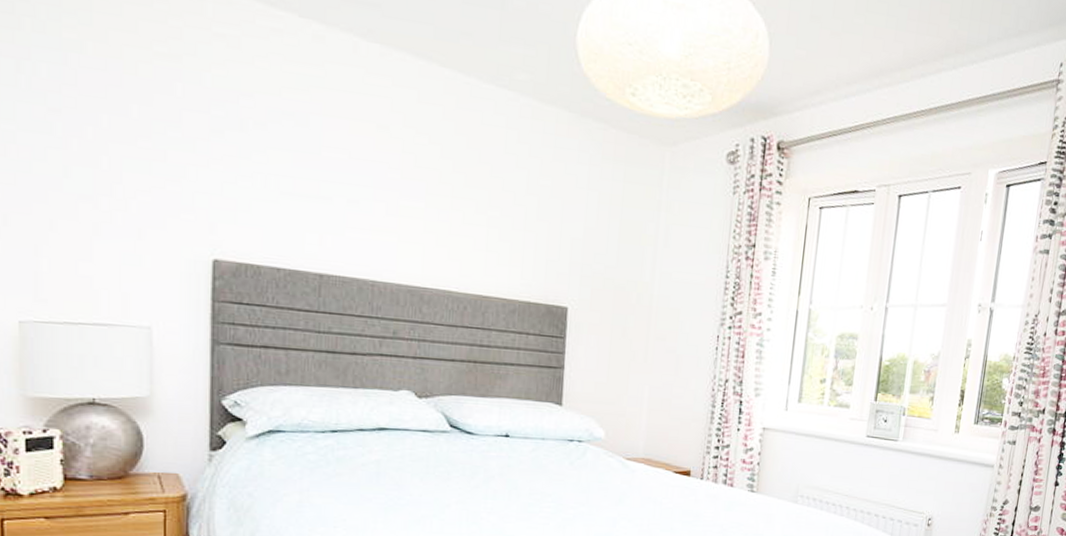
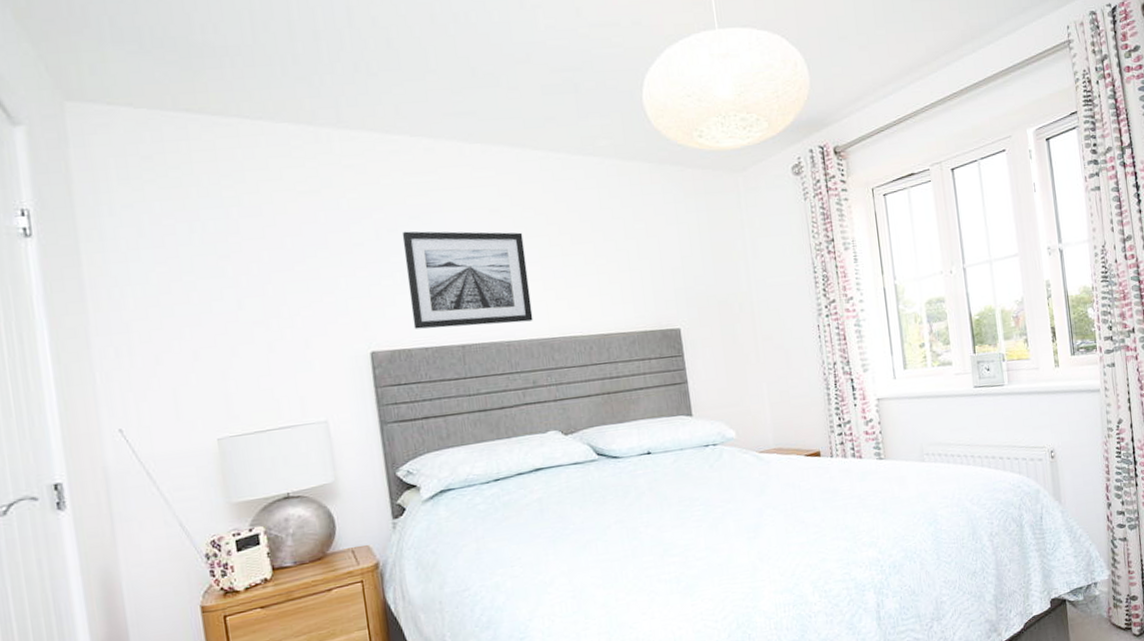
wall art: none [267,128,411,264] -> present [402,231,533,329]

